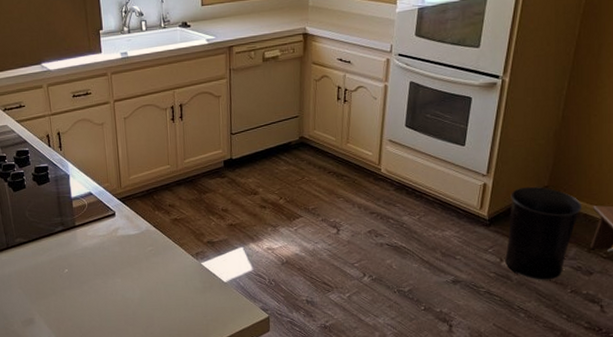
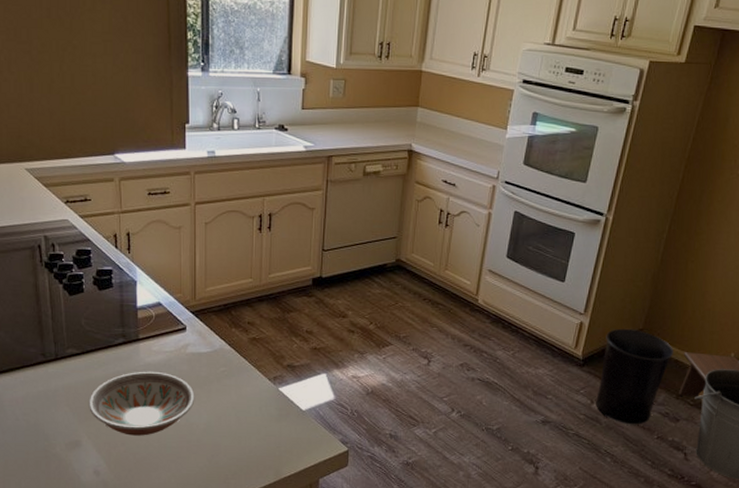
bowl: none [37,254,128,312] -> present [89,371,195,436]

